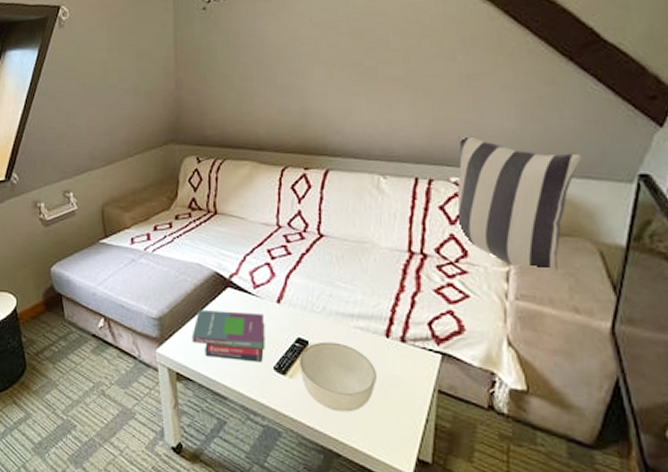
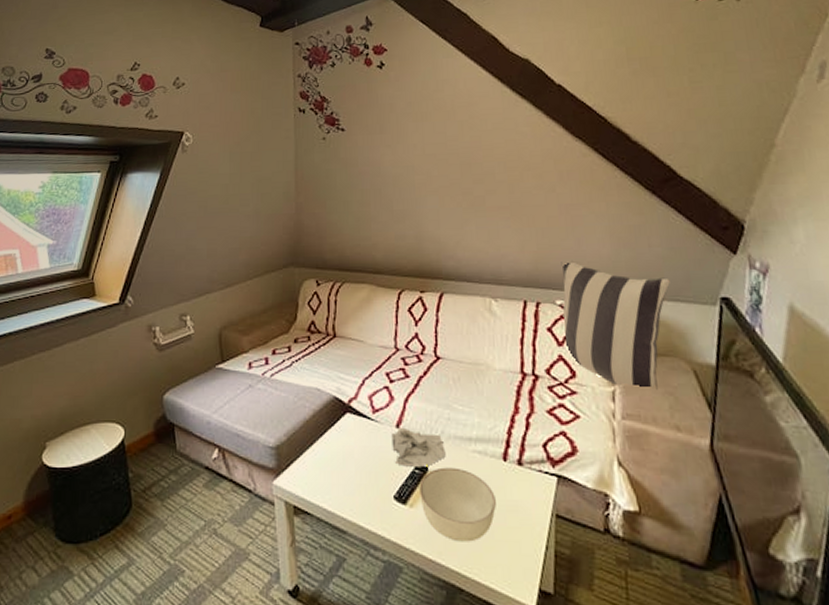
books: present [192,310,265,363] -> none [310,437,385,492]
tissue: none [272,302,327,341] -> present [391,427,446,467]

